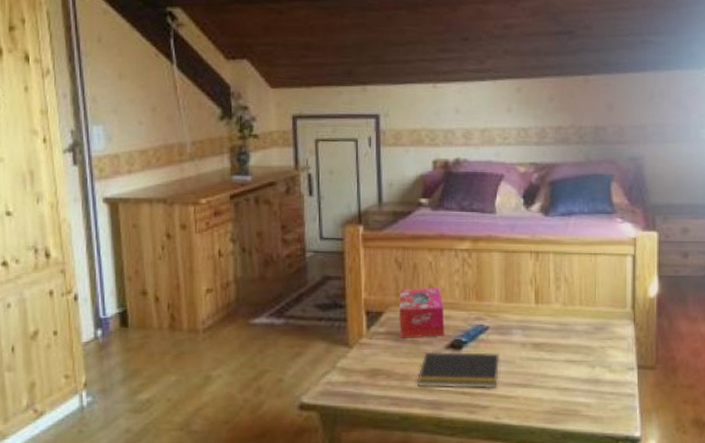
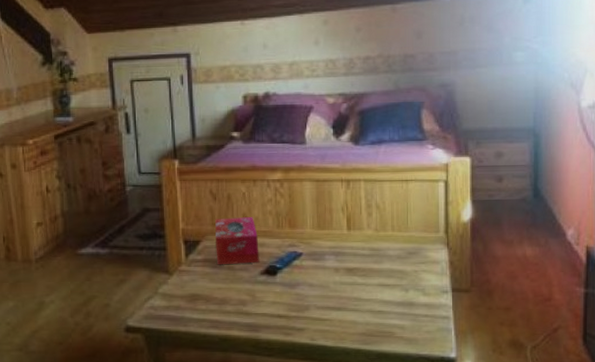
notepad: present [416,351,500,389] -> none [234,277,314,312]

